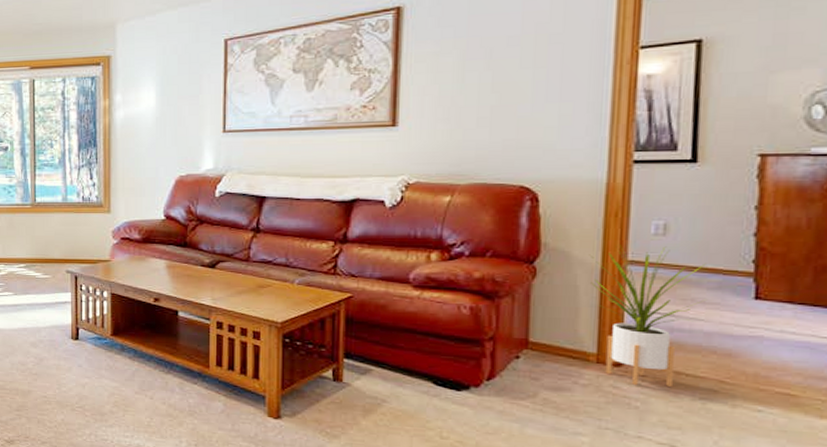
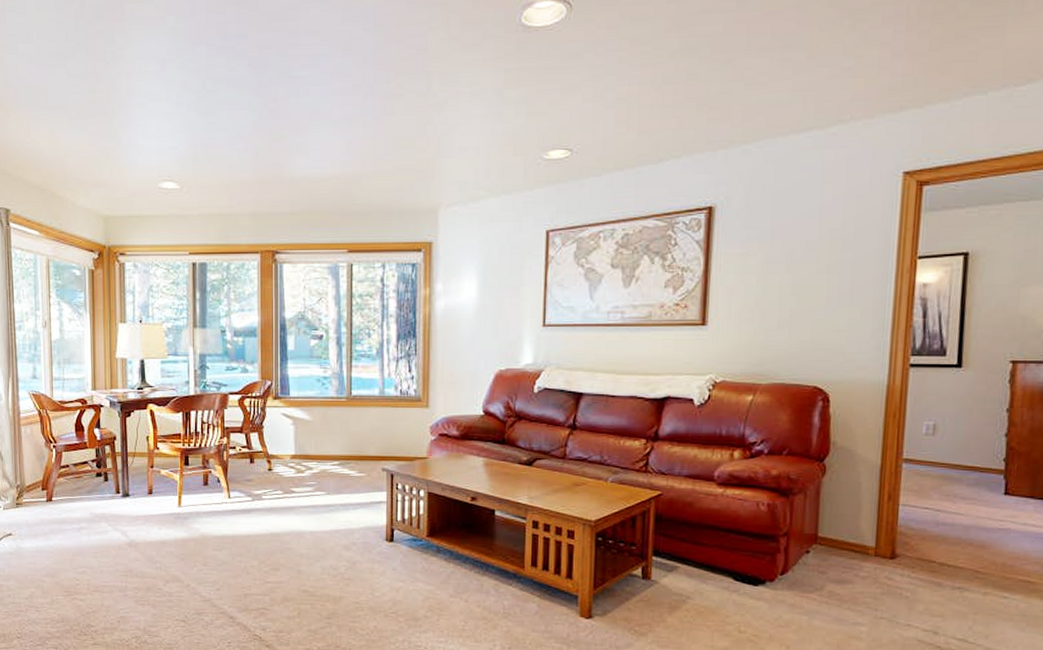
house plant: present [589,244,707,387] -> none [871,444,967,577]

